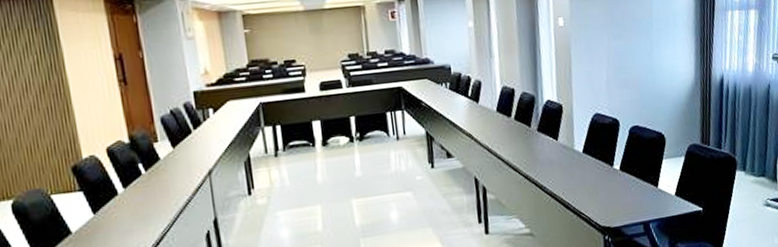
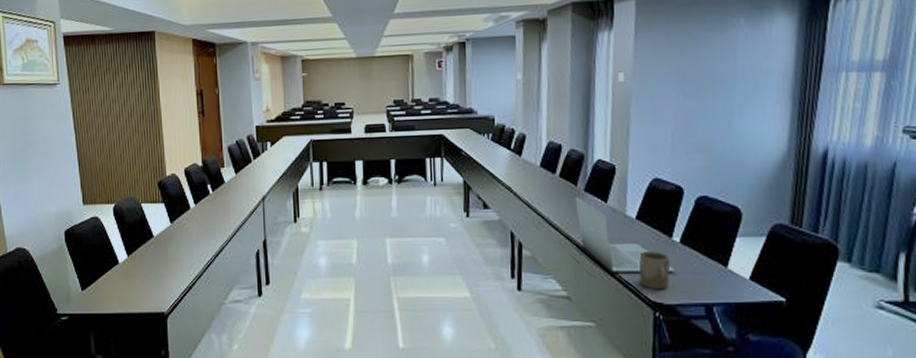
laptop: none [530,137,618,206] -> present [575,196,675,274]
cup: none [588,180,614,216] -> present [638,251,671,290]

